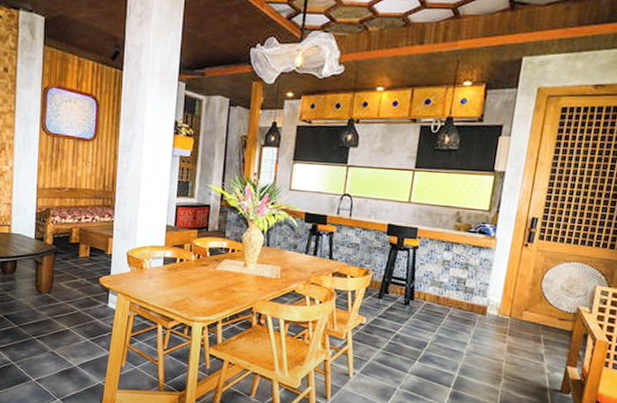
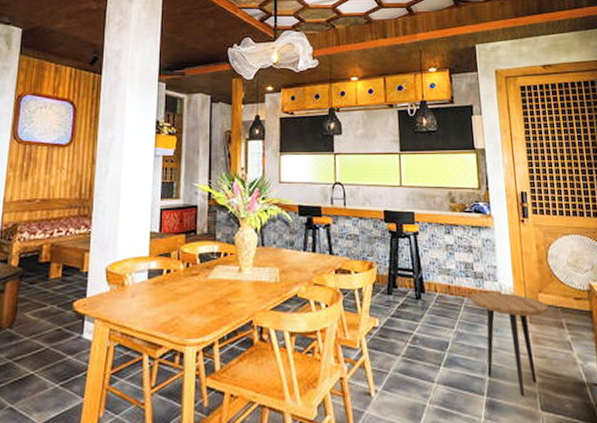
side table: none [456,304,531,392] -> present [470,292,549,396]

